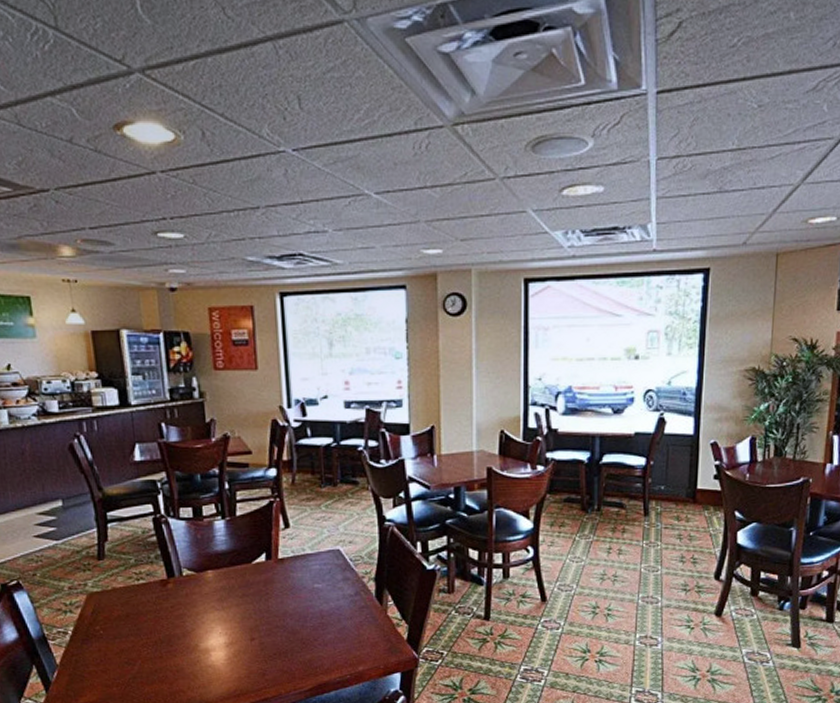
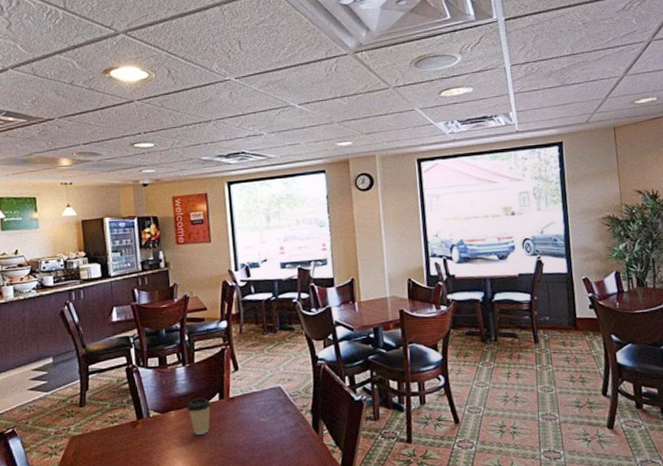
coffee cup: none [227,557,256,599] -> present [187,397,211,435]

